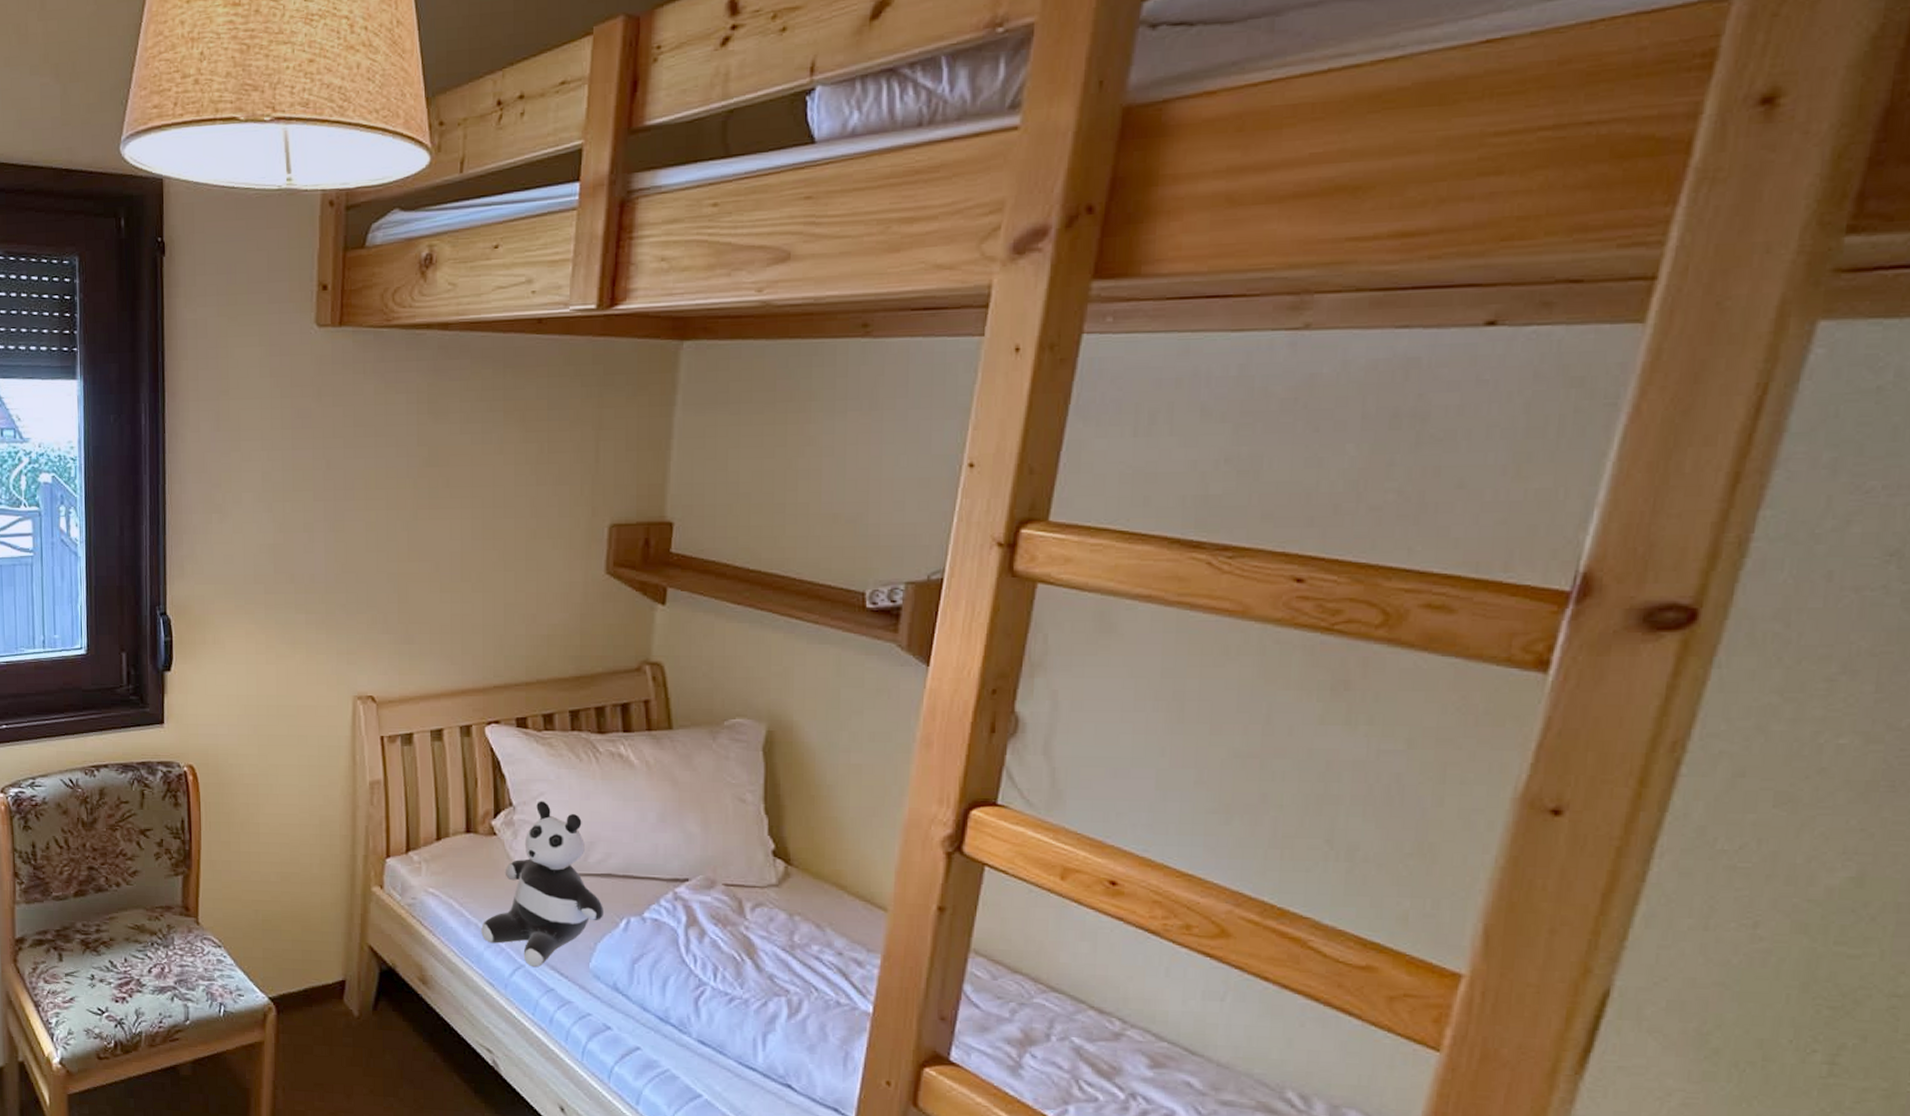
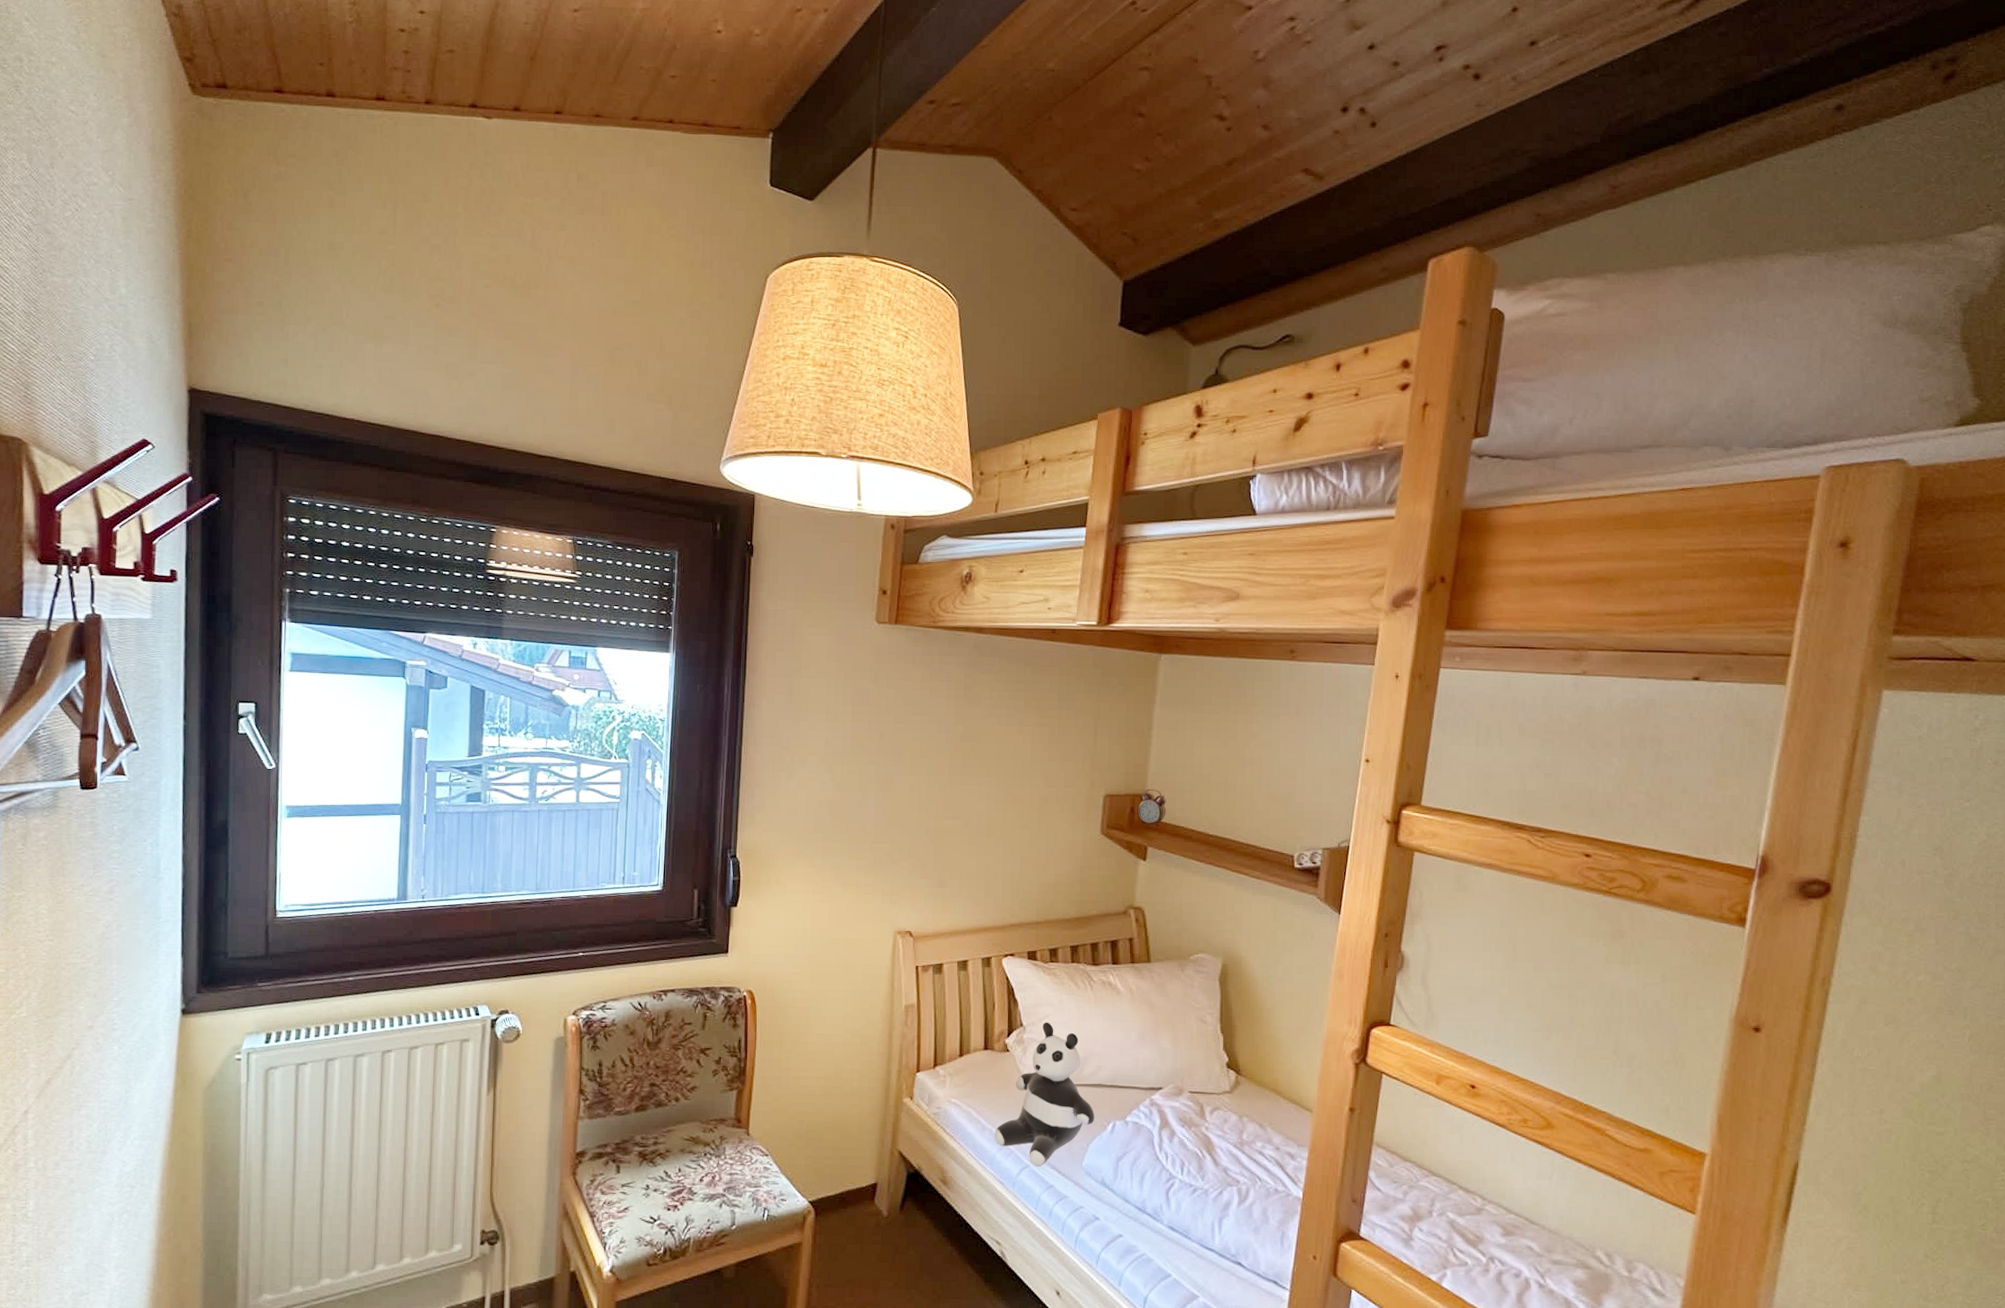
alarm clock: none [653,514,691,563] -> present [1137,789,1166,827]

